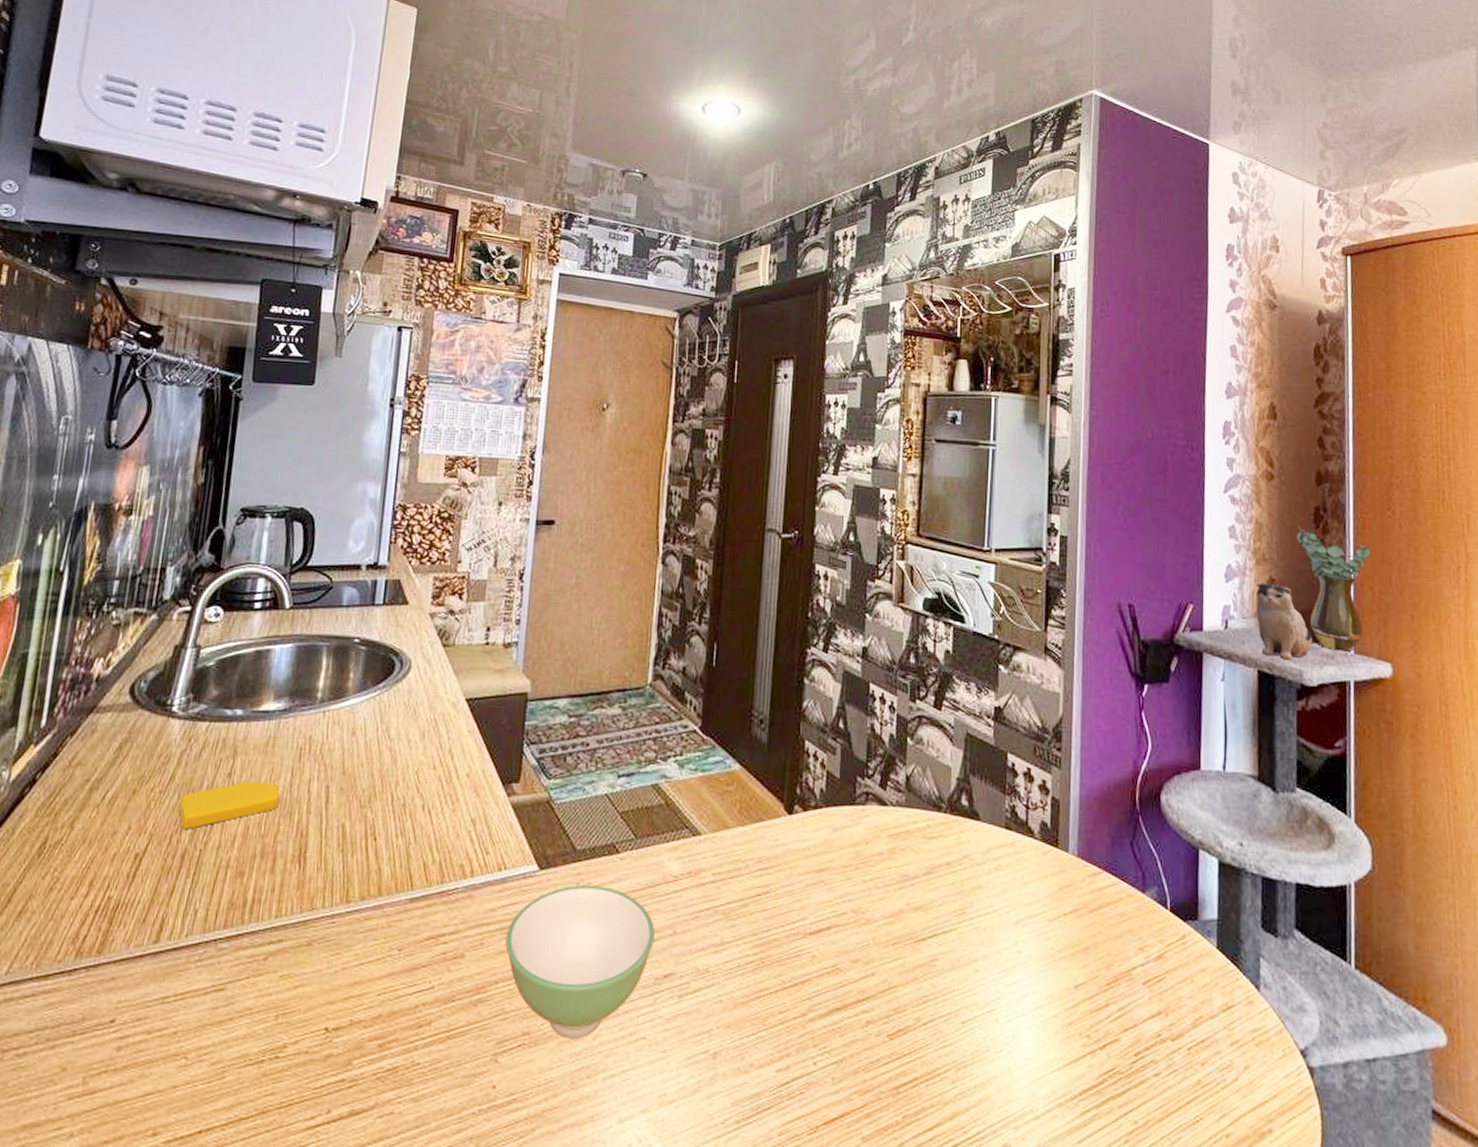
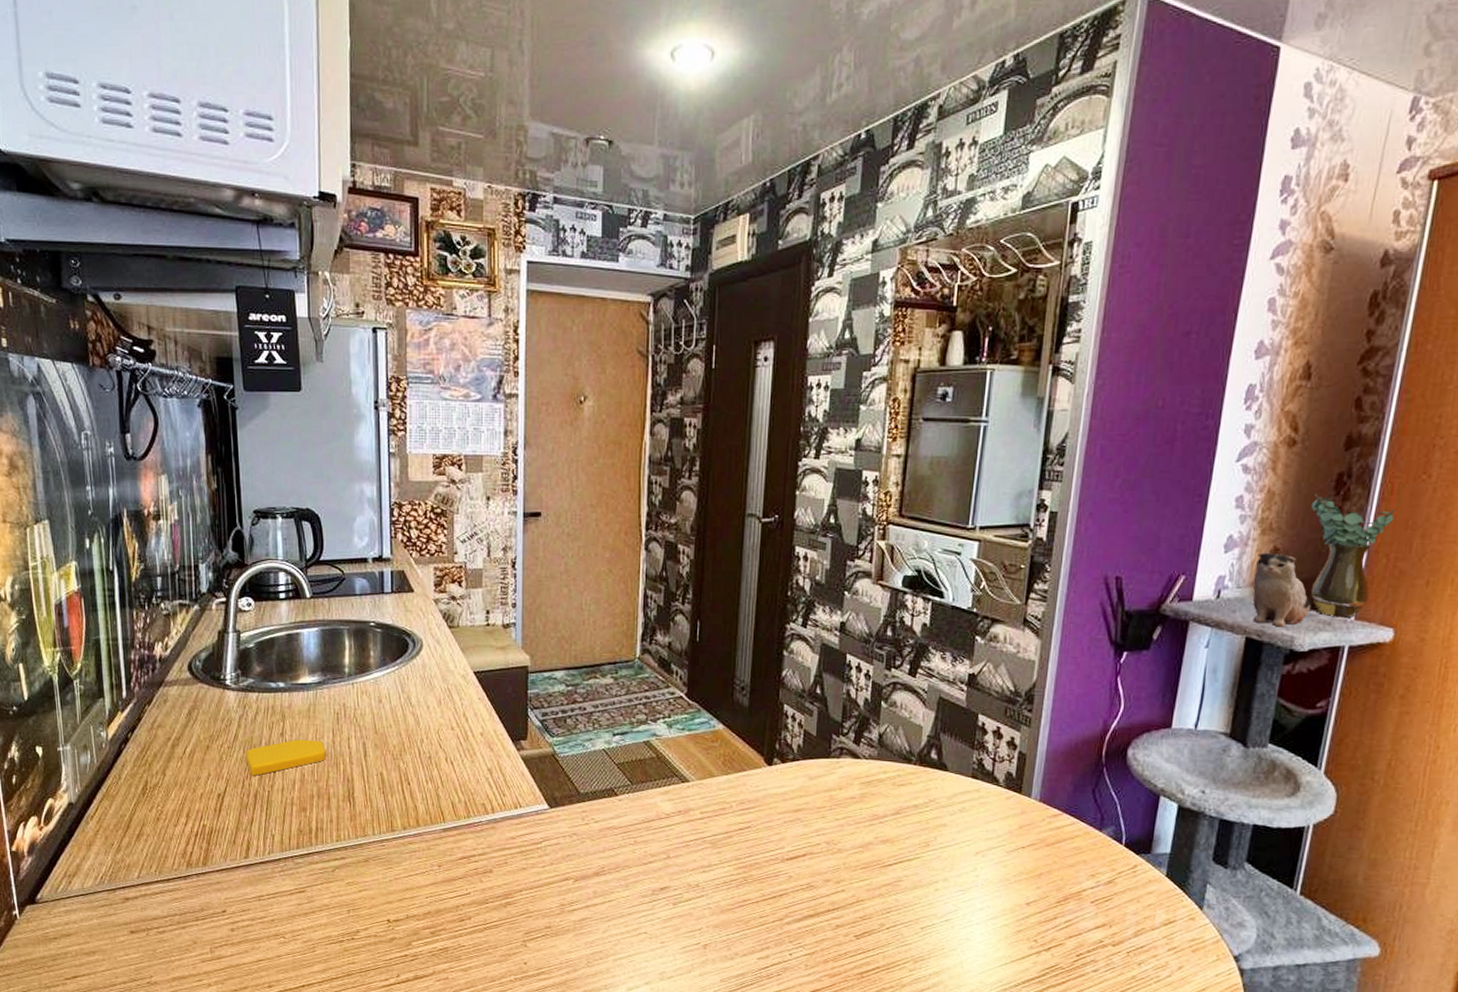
bowl: present [505,885,655,1039] -> none [525,820,651,932]

